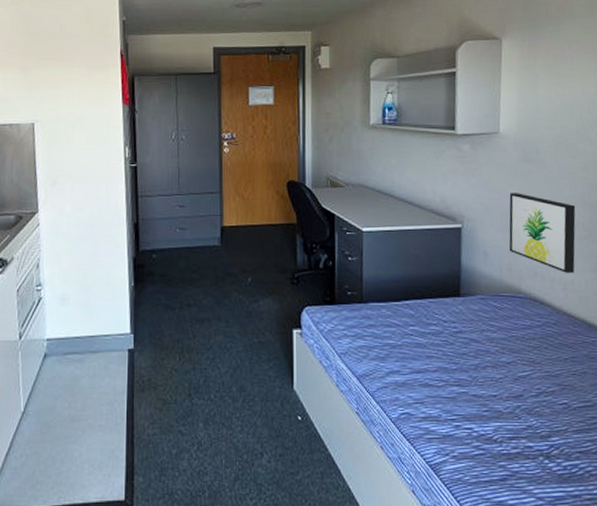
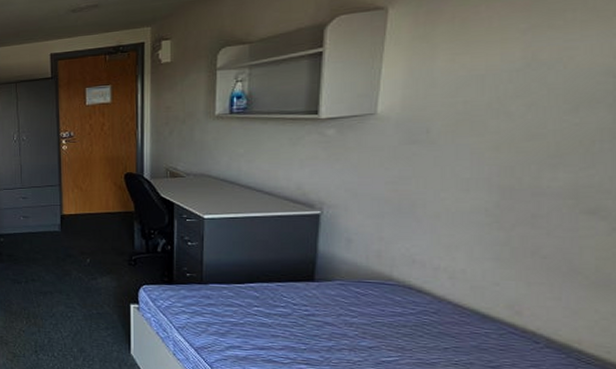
wall art: present [509,193,576,273] -> none [379,177,477,261]

